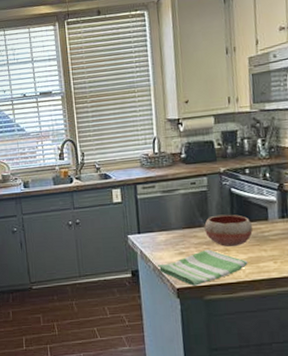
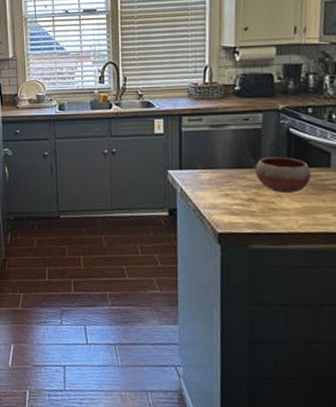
dish towel: present [158,249,248,286] -> none [199,193,303,232]

